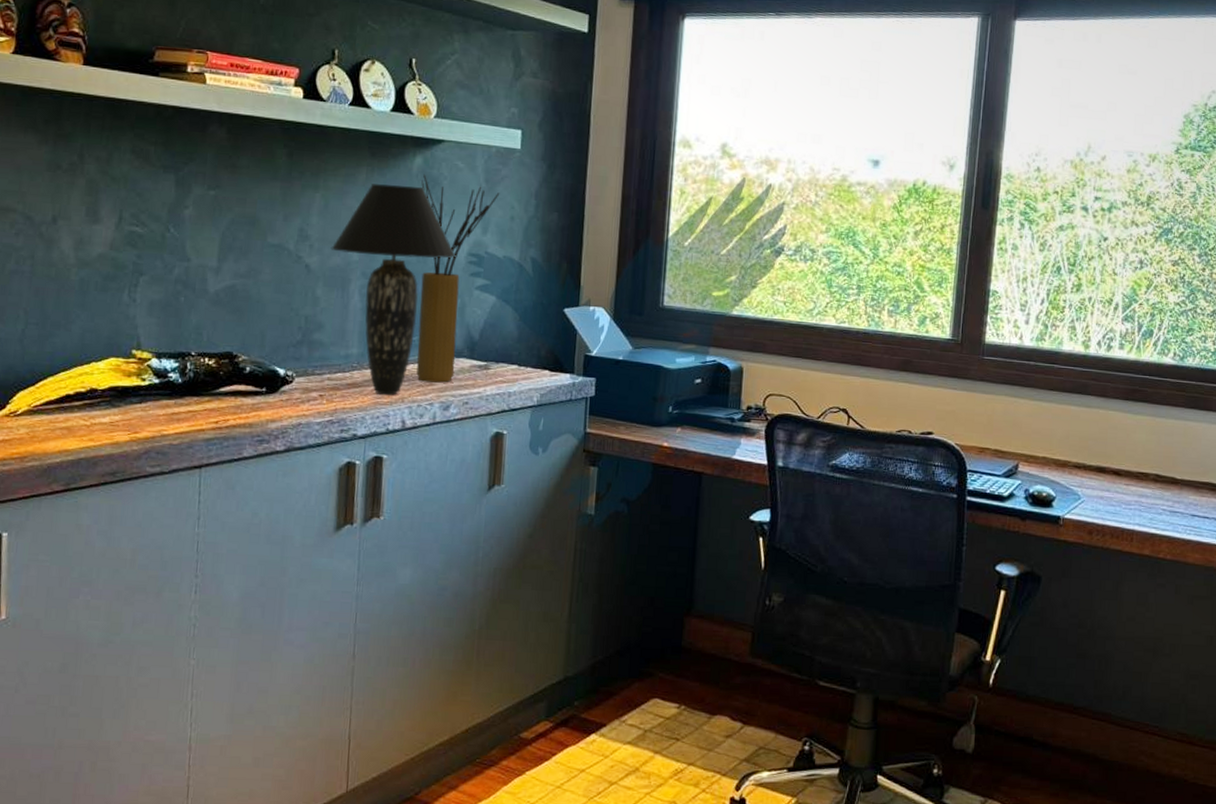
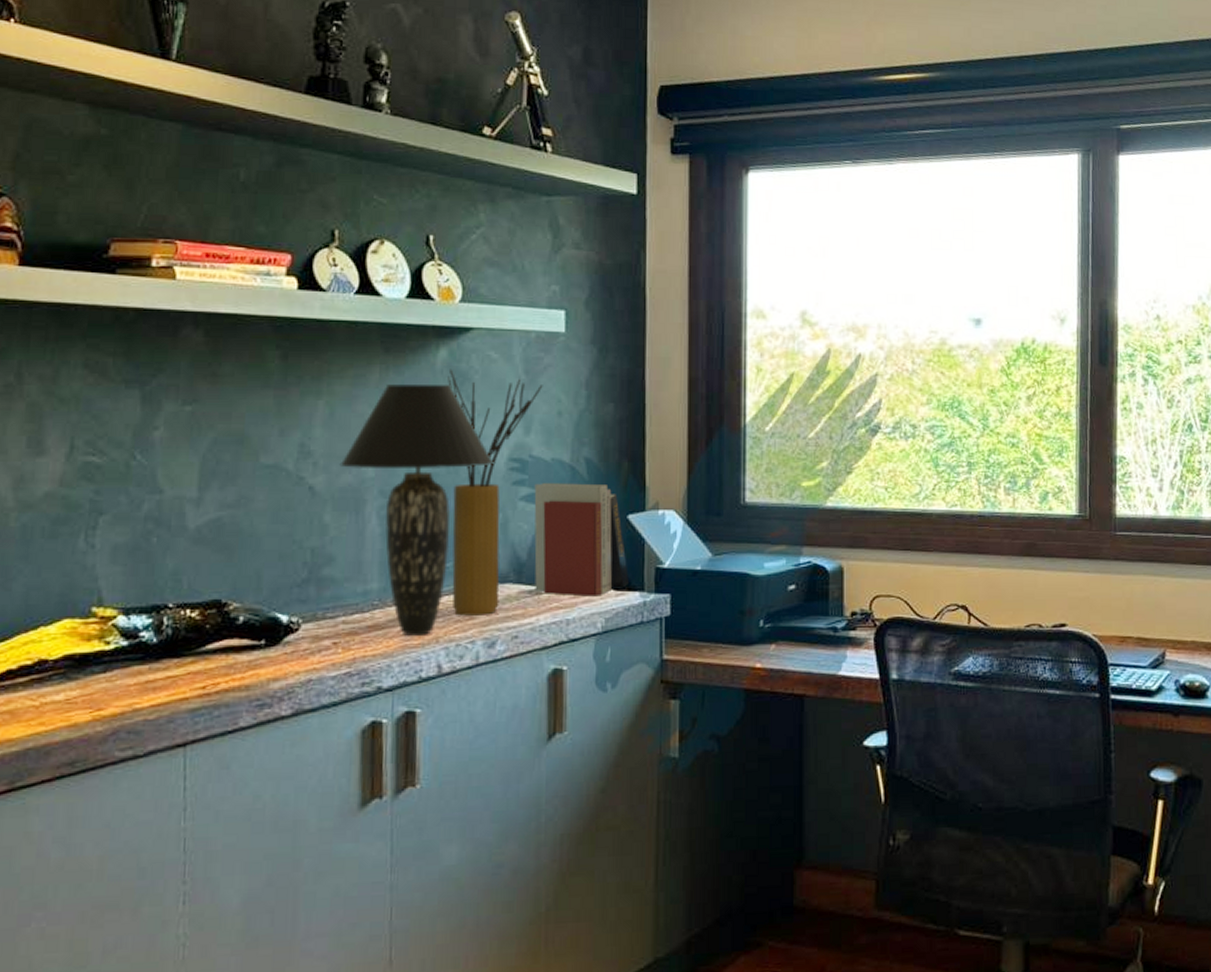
books: none [484,276,563,375] -> present [534,483,630,597]

